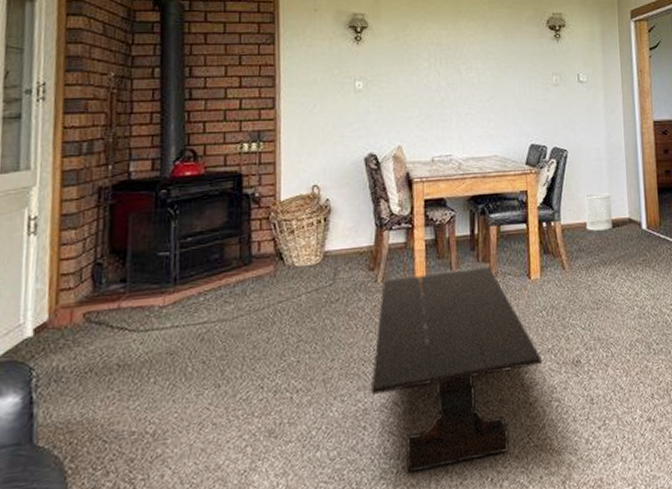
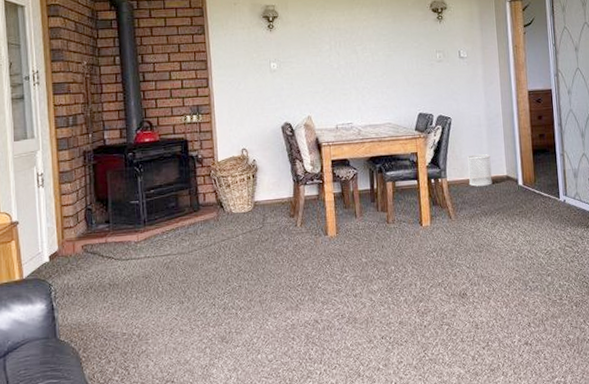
coffee table: present [370,267,542,474] -> none [296,216,433,375]

